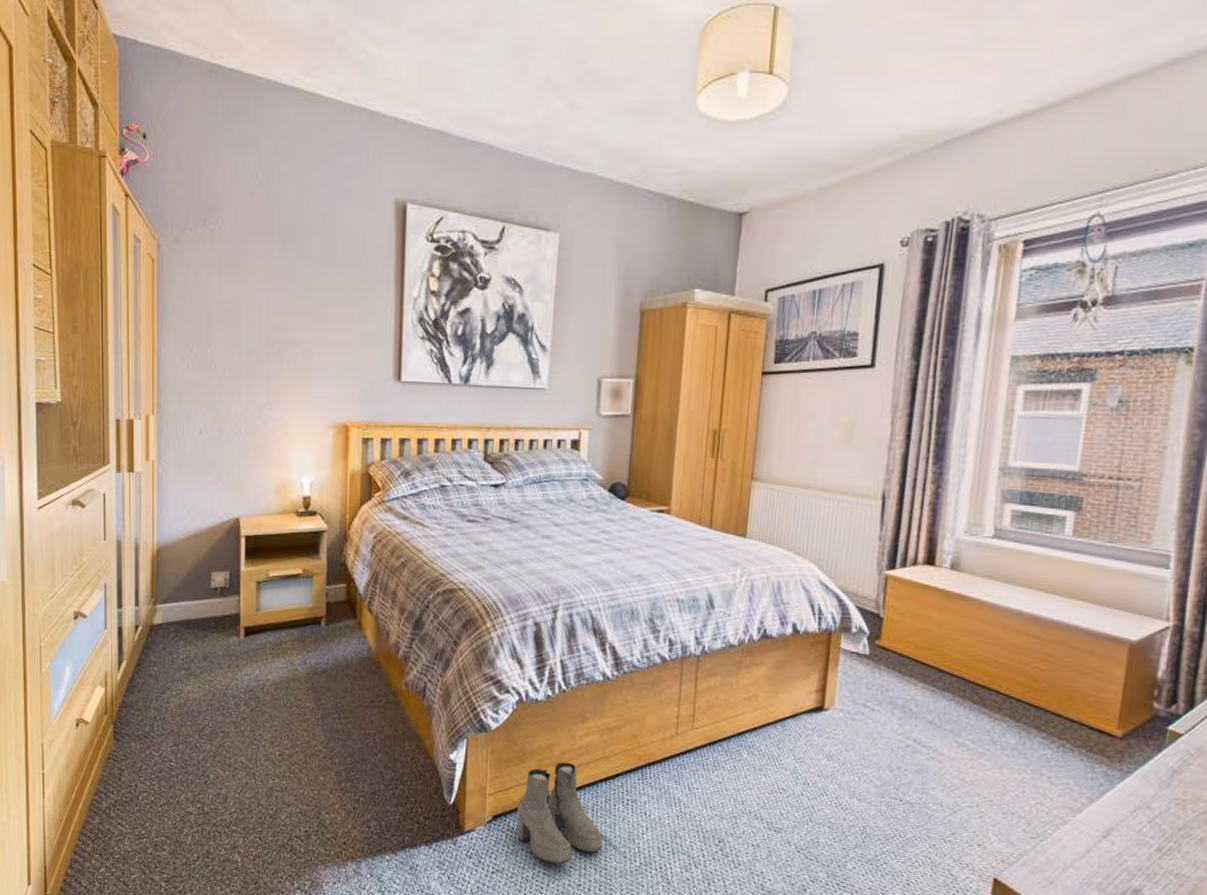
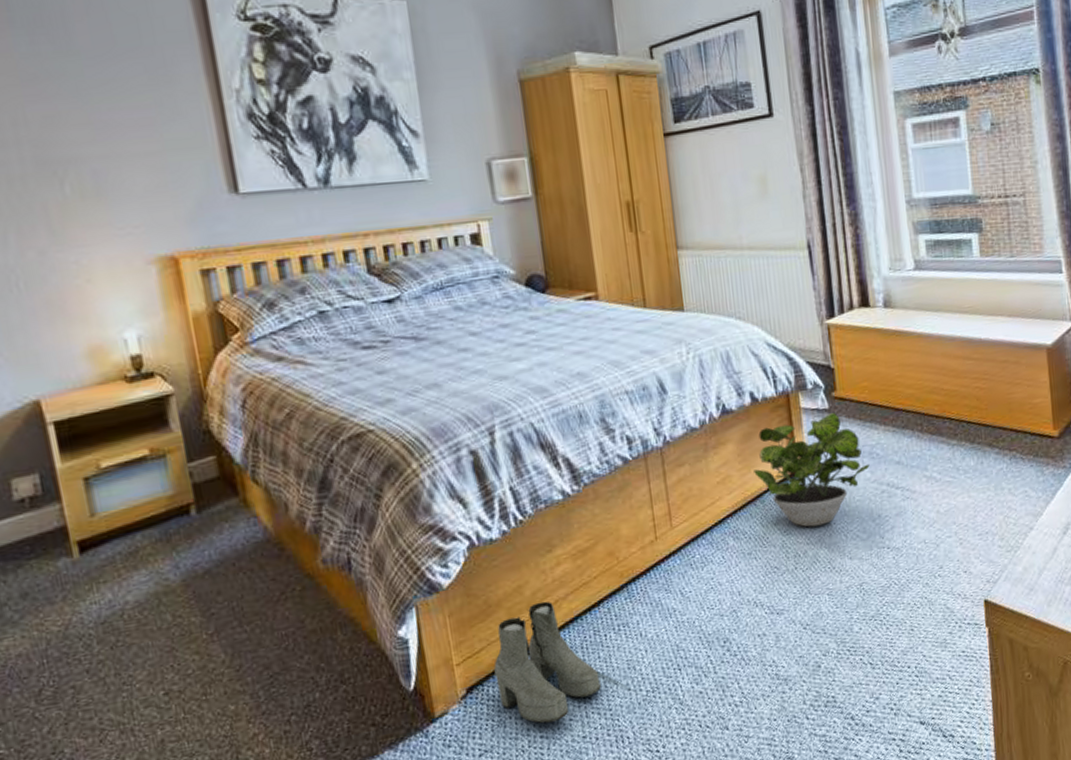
potted plant: none [781,659,900,762] -> present [754,413,870,528]

